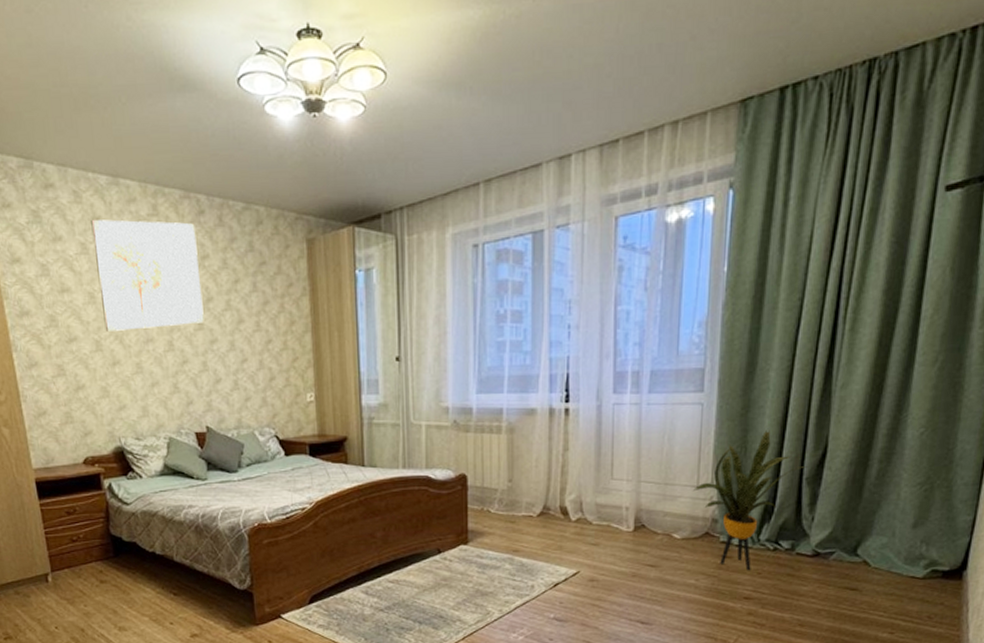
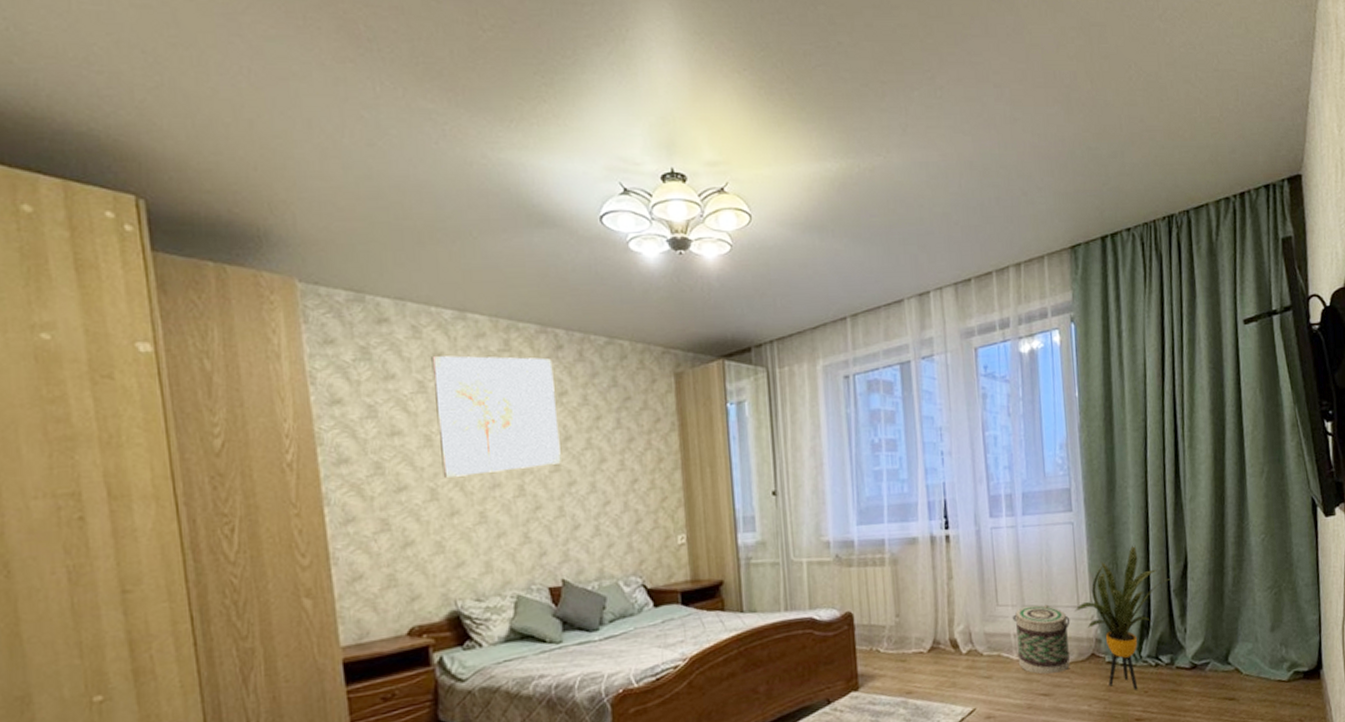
basket: none [627,482,687,547] -> present [1013,604,1071,675]

